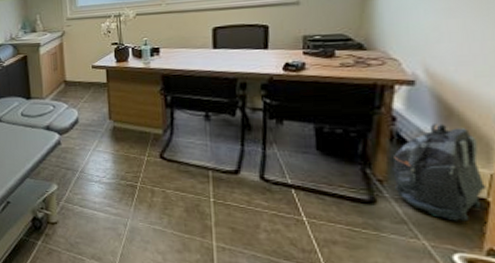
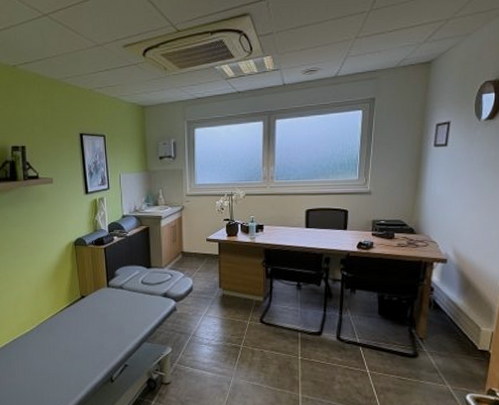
backpack: present [393,124,487,222] -> none [430,293,489,369]

